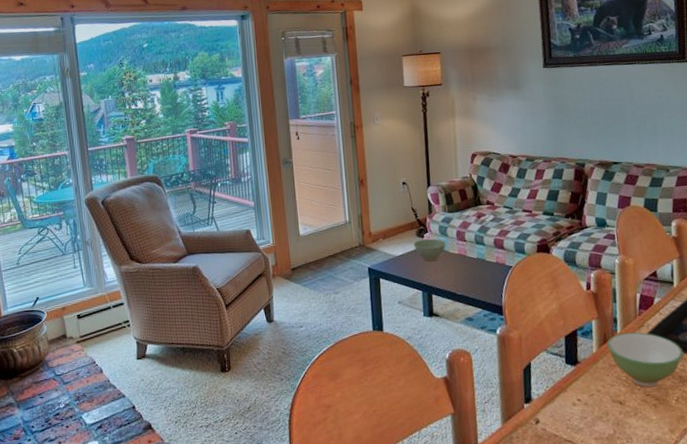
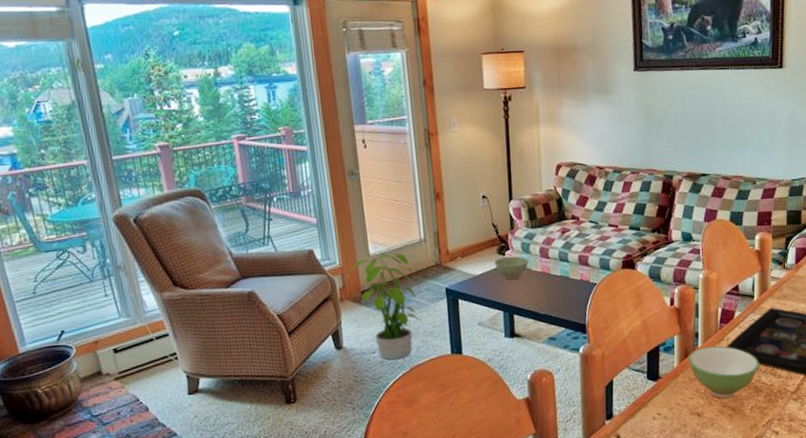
potted plant: none [278,232,344,335] -> present [346,251,420,360]

